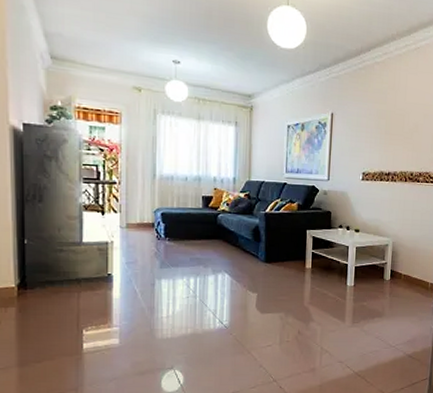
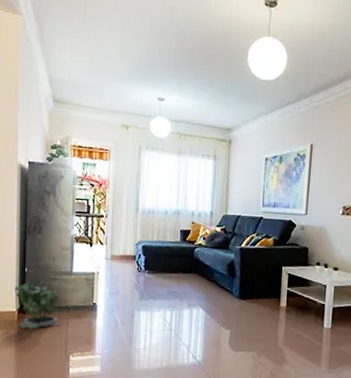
potted plant: none [12,253,70,305] -> present [15,281,60,329]

